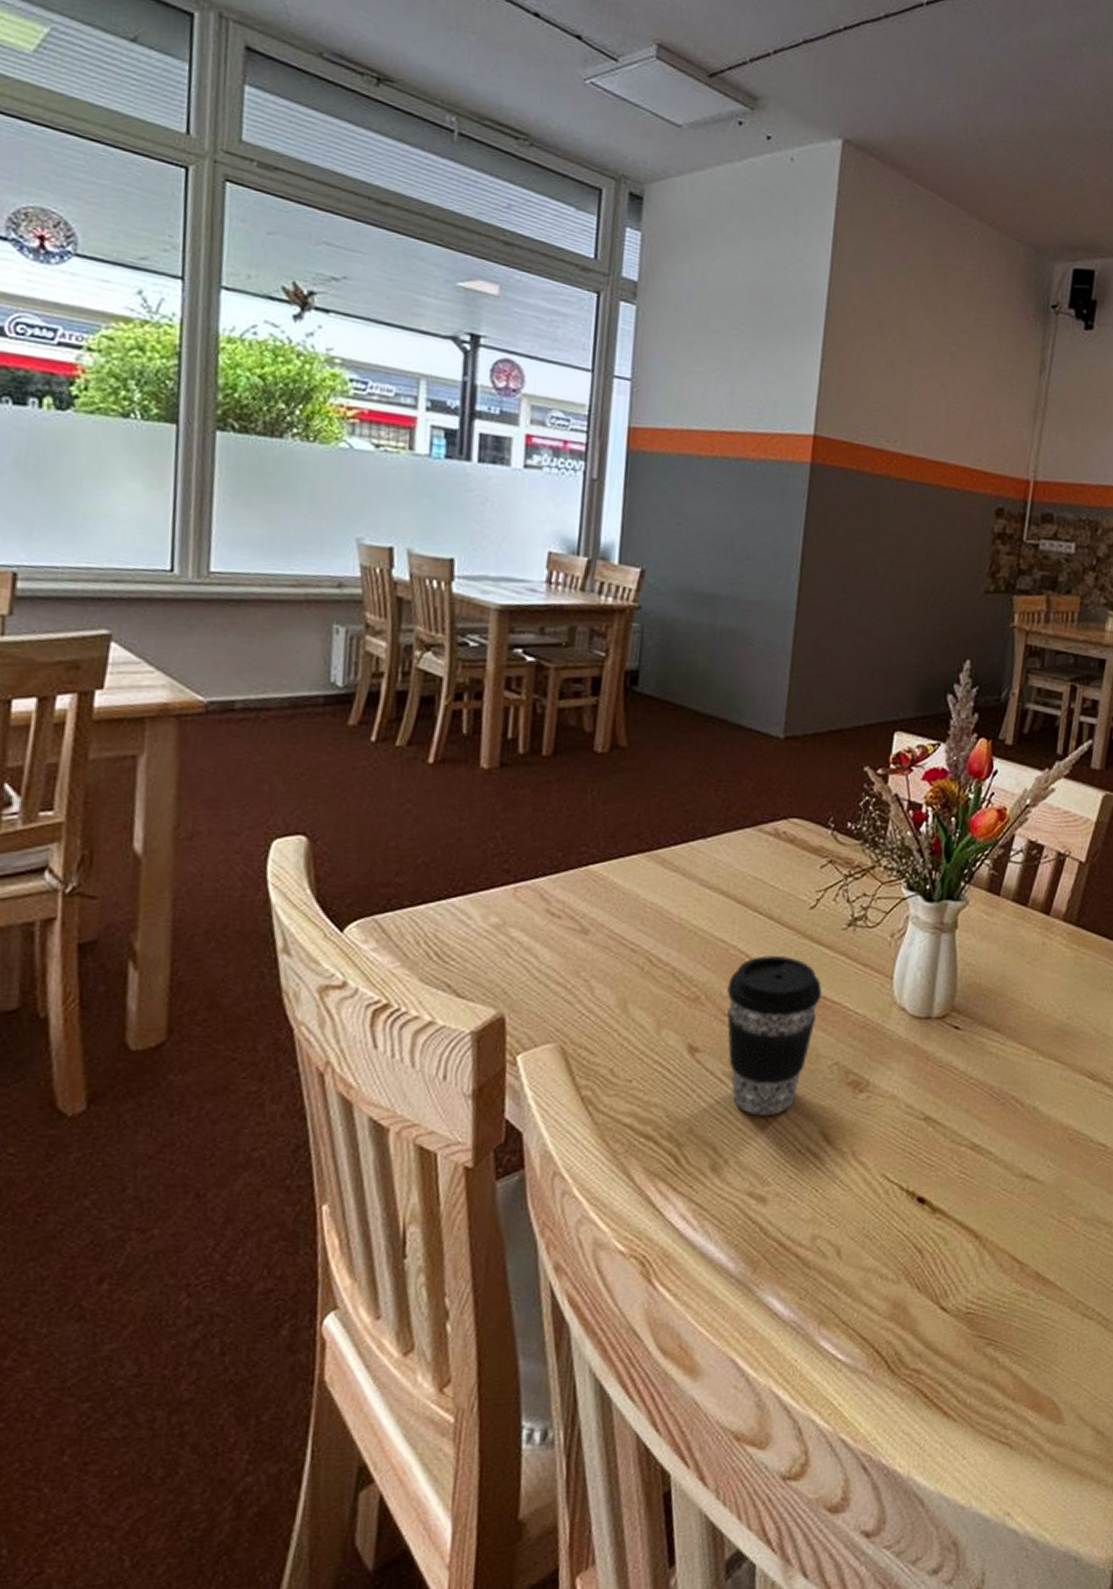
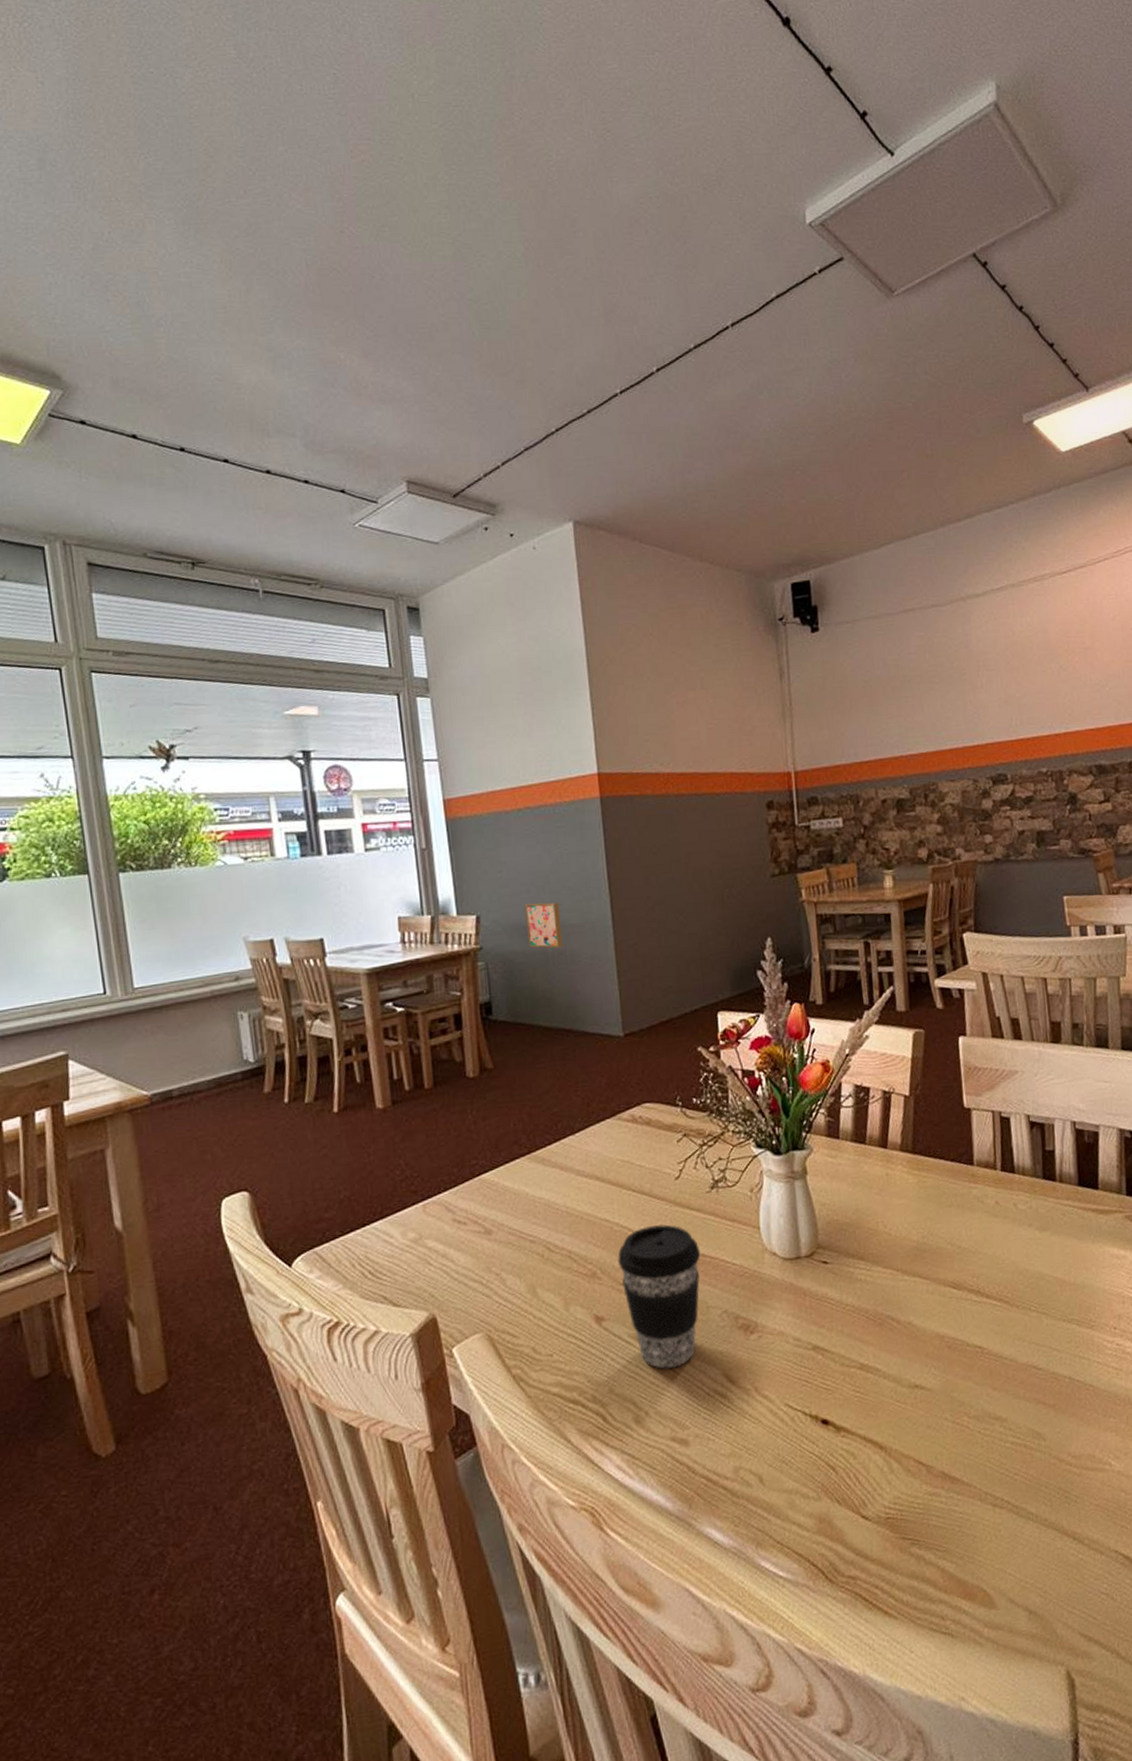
wall art: none [695,566,739,625] -> present [525,902,564,948]

